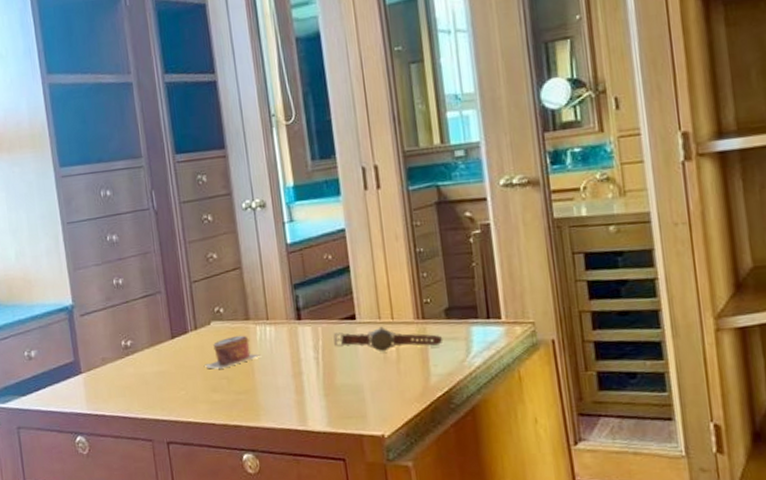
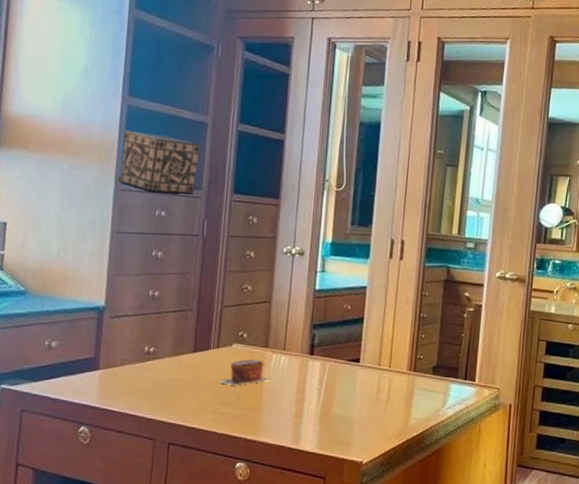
decorative box: none [50,107,135,173] -> present [117,130,201,195]
watch: present [333,326,443,352] -> none [336,371,427,395]

